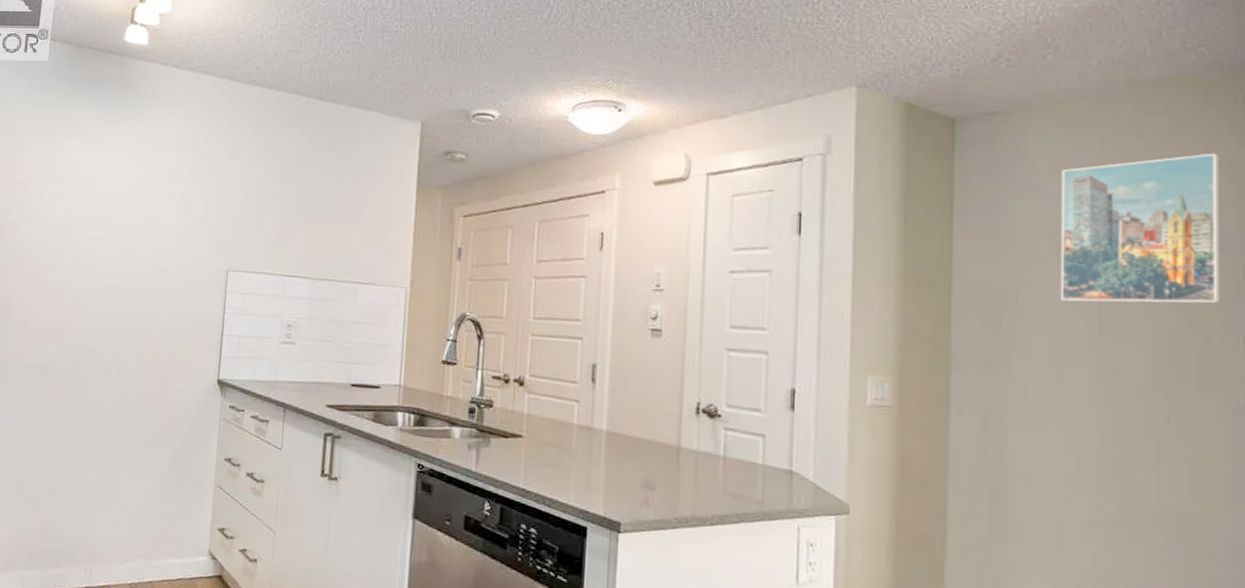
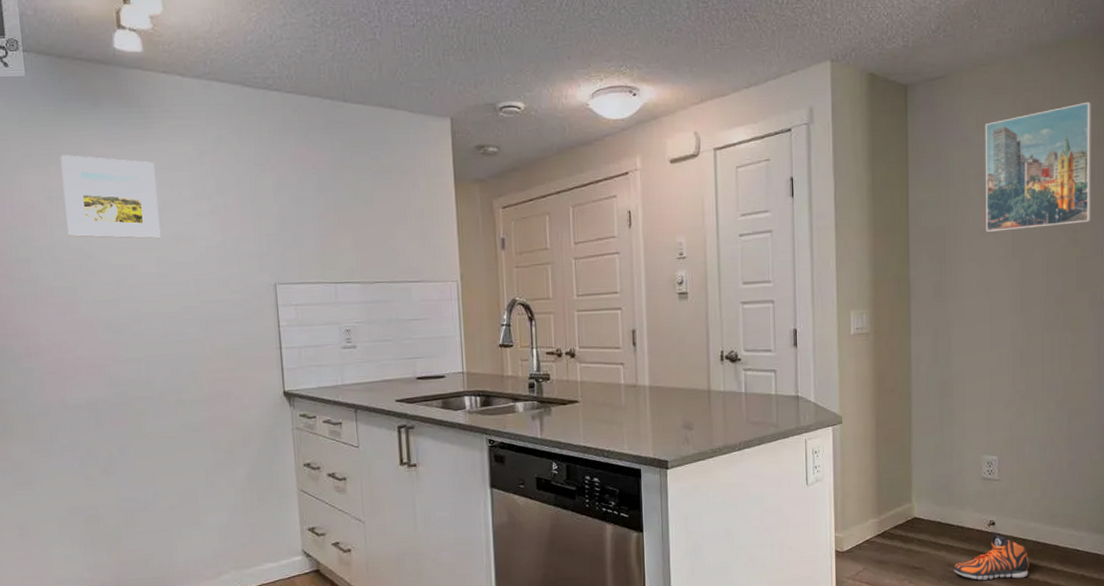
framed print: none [54,132,140,216] -> present [60,155,161,239]

